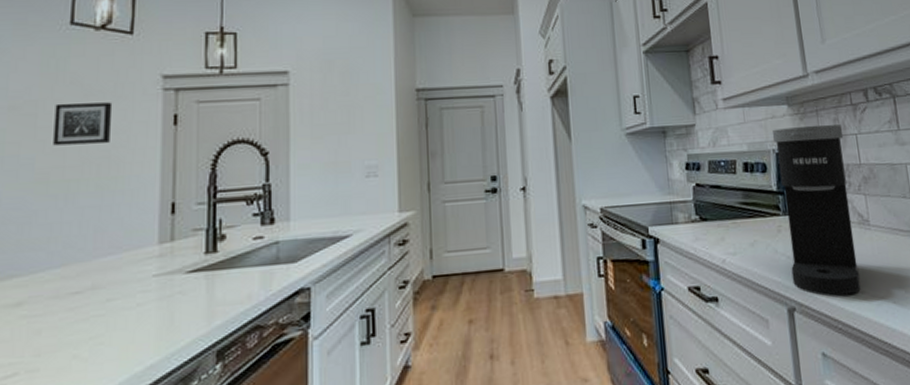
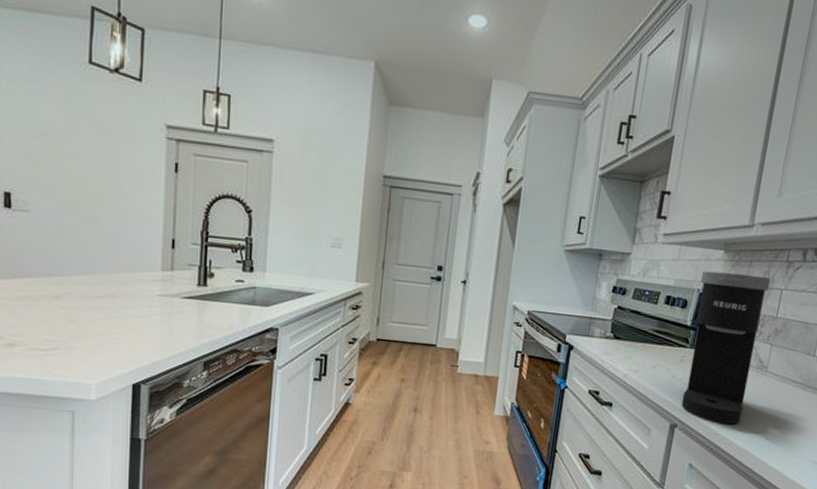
wall art: present [53,102,113,146] -> none [78,136,125,178]

